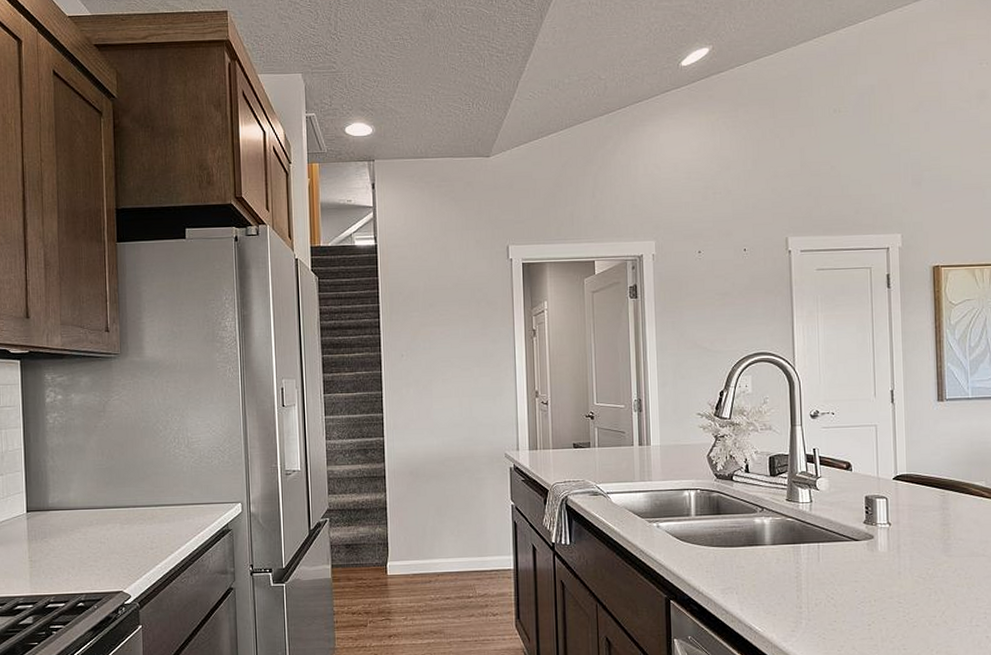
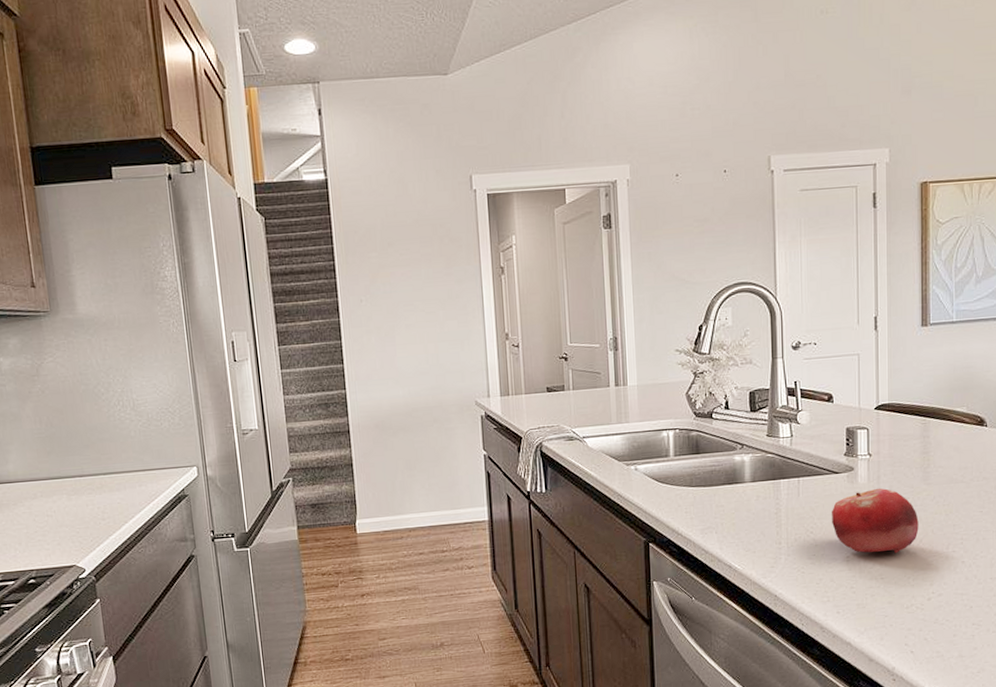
fruit: none [852,557,941,624] -> present [832,488,919,554]

